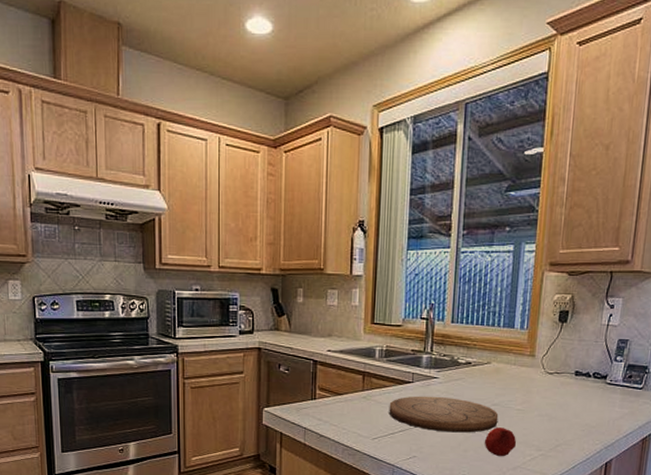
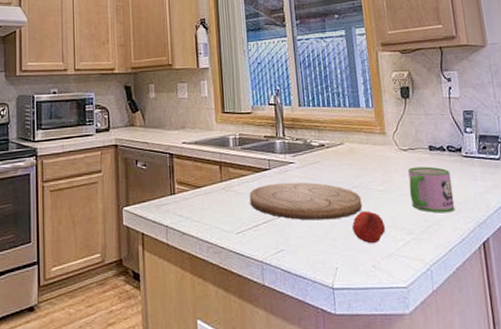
mug: none [546,390,591,435] -> present [408,166,455,213]

